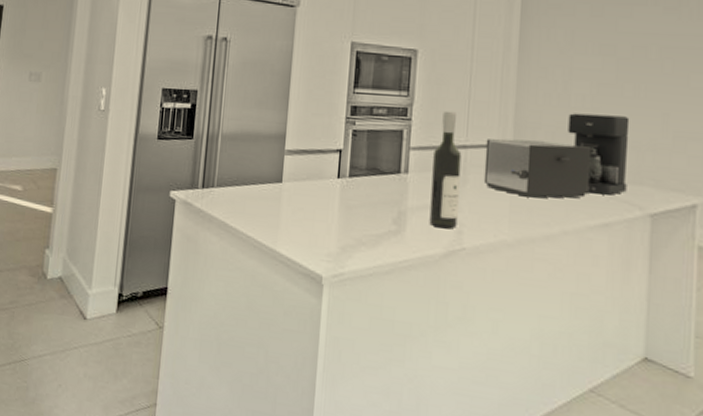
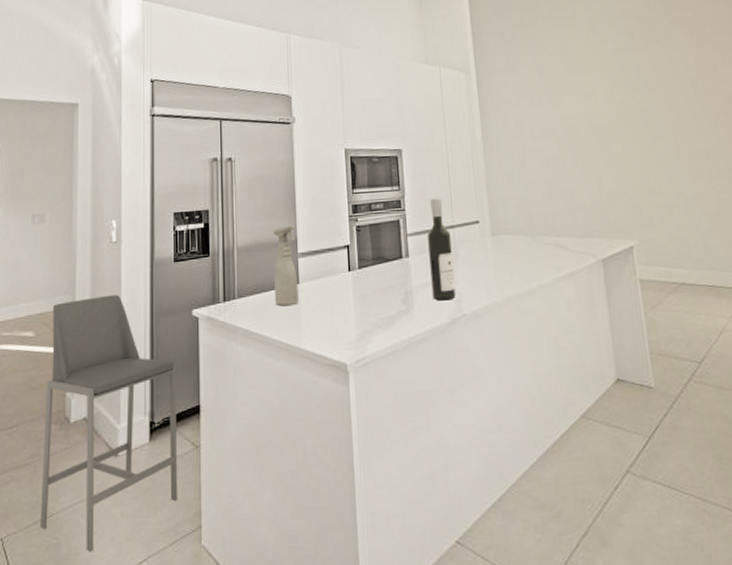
bar stool: none [12,162,149,402] -> present [39,294,178,552]
spray bottle: none [254,118,284,205] -> present [273,225,299,306]
toaster: present [483,138,592,198] -> none [468,212,554,262]
coffee maker: present [568,113,630,195] -> none [529,184,581,250]

